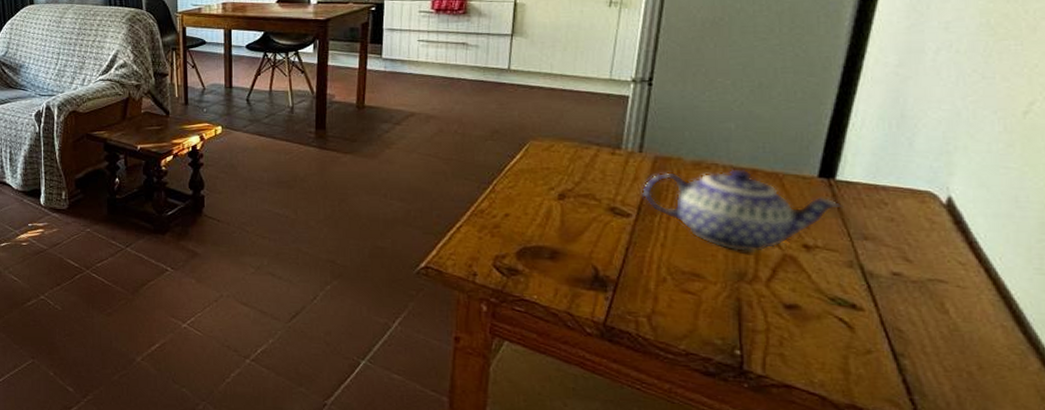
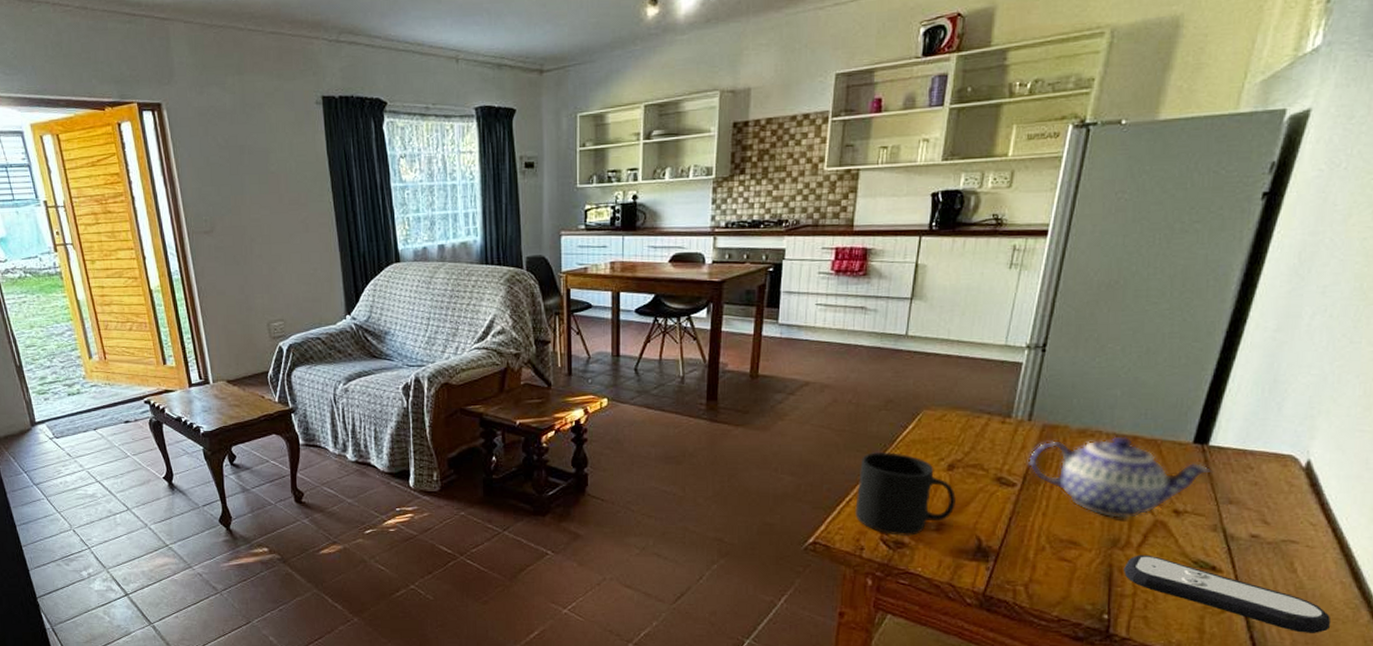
mug: none [466,181,569,263] -> present [855,452,956,536]
remote control: none [754,289,994,380] -> present [1124,554,1330,633]

